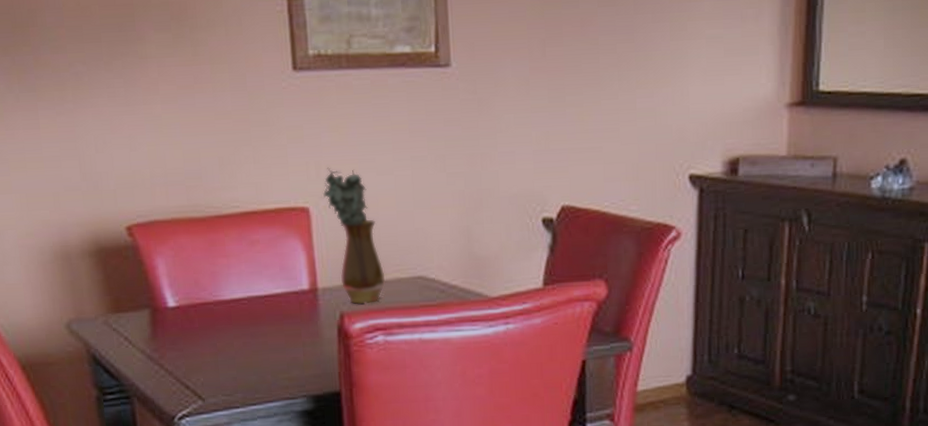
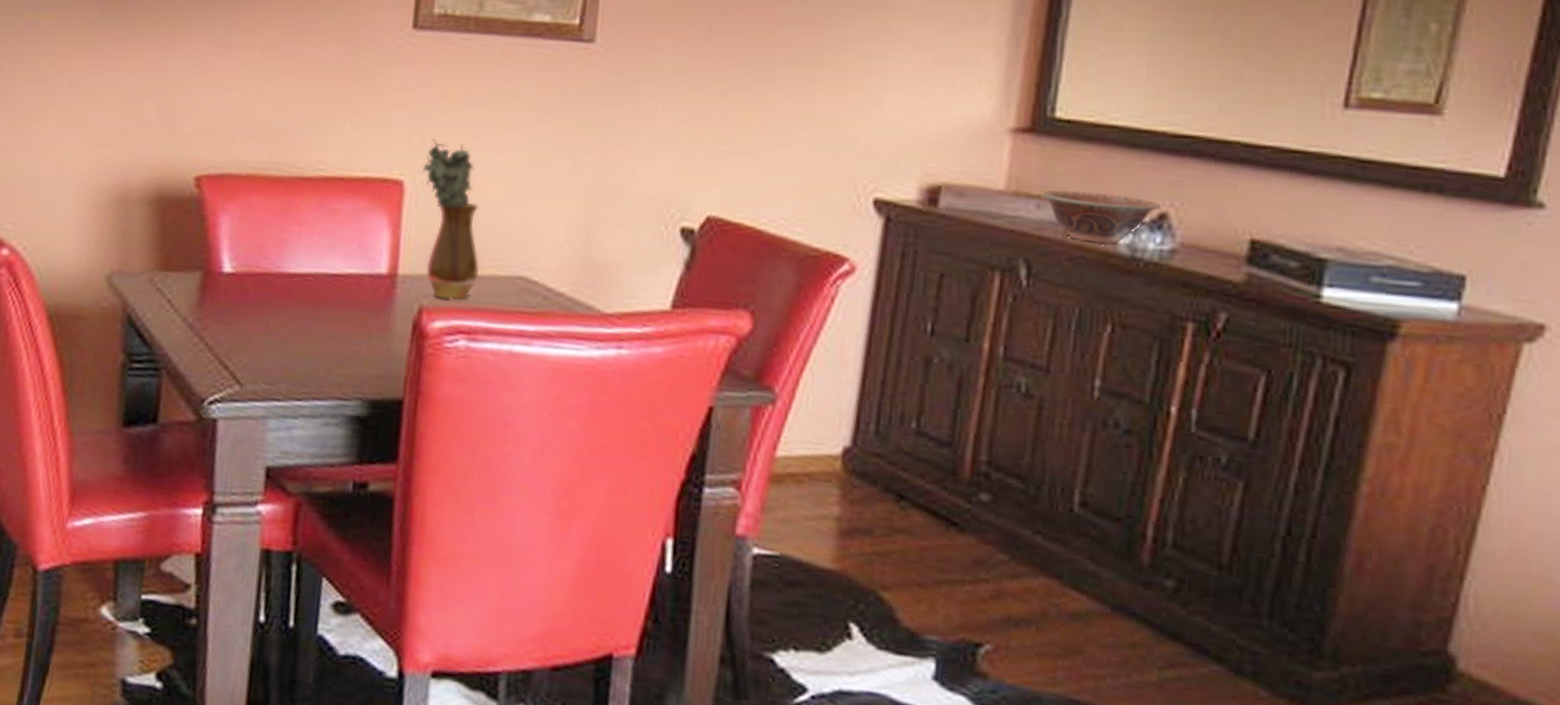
decorative bowl: none [814,148,901,190] -> present [1041,190,1161,245]

